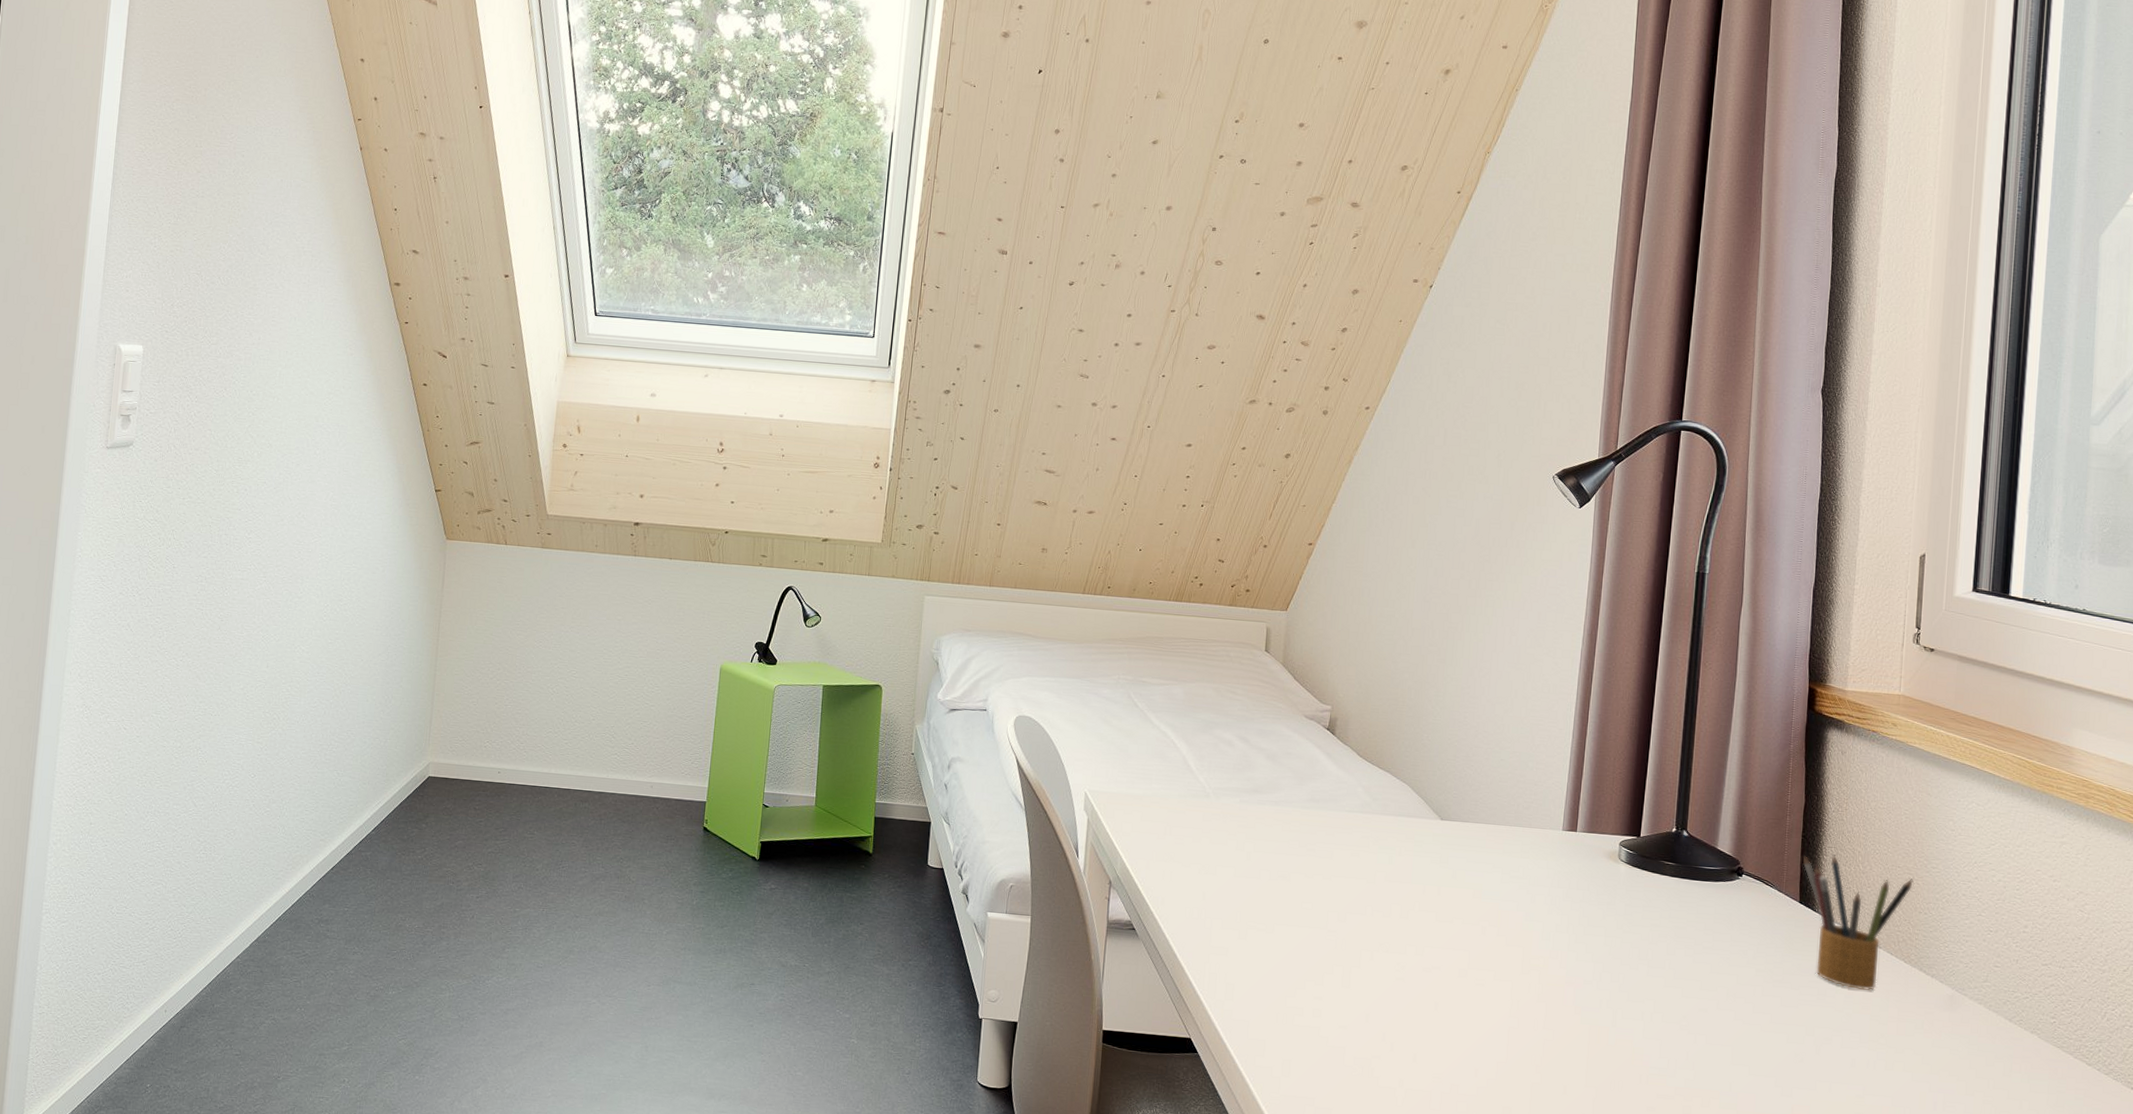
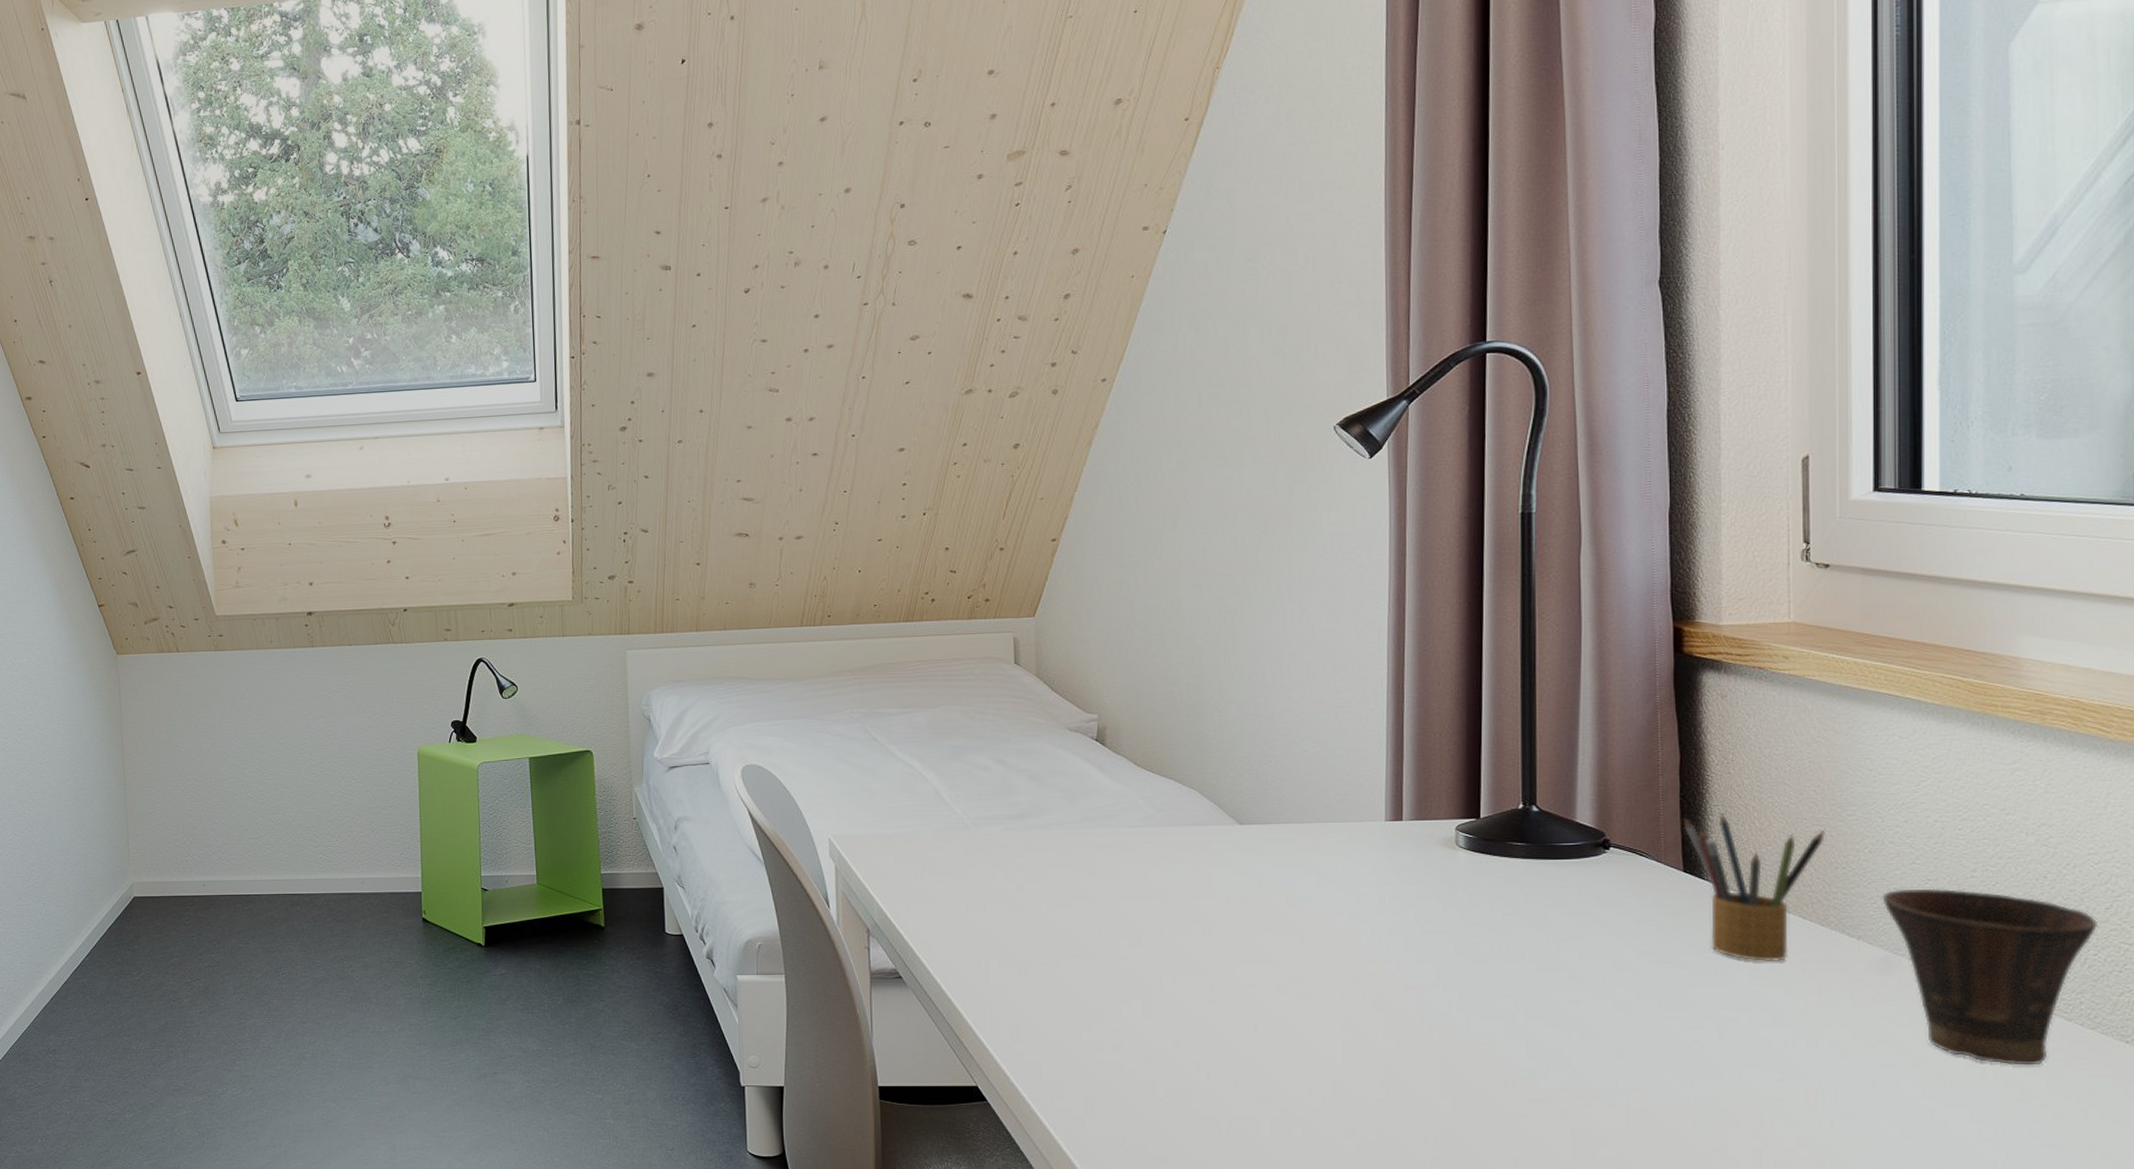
cup: none [1953,936,2117,1102] -> present [1882,888,2099,1066]

